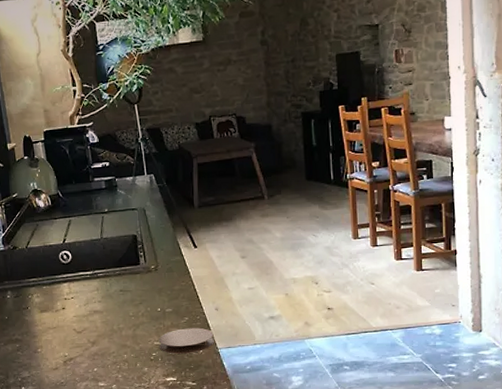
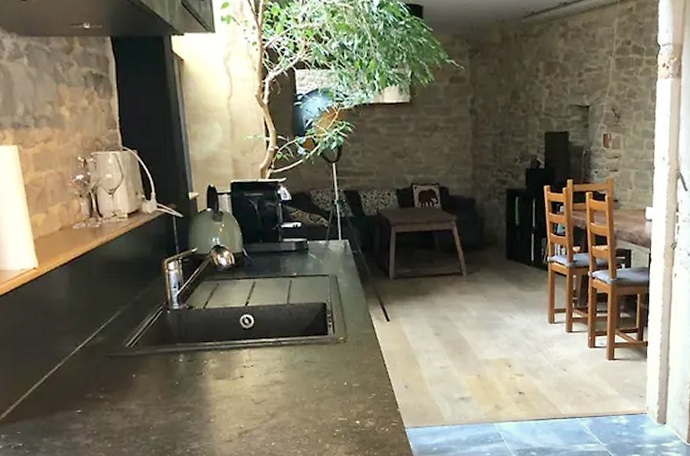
coaster: present [158,327,214,354] -> none [343,405,401,431]

